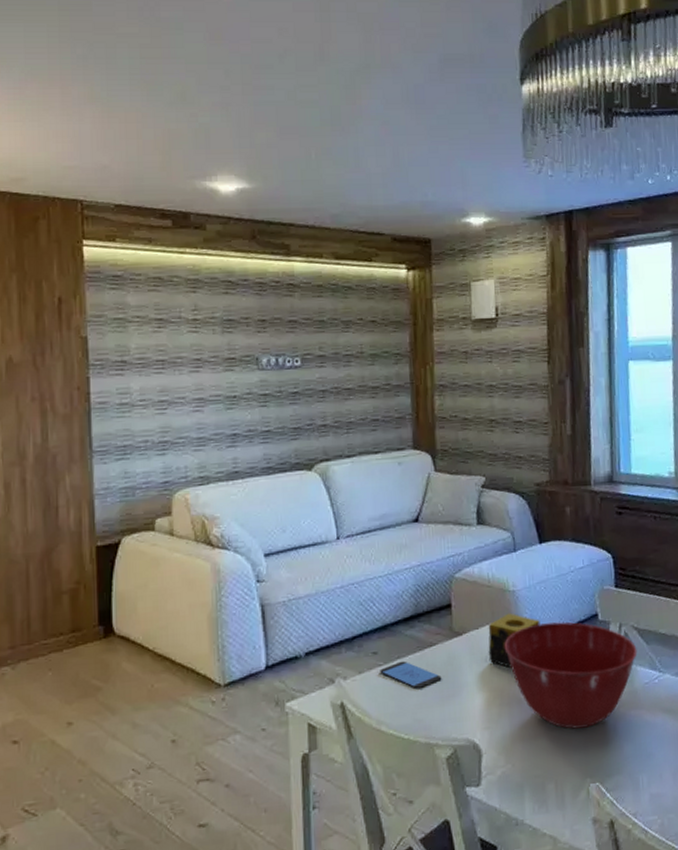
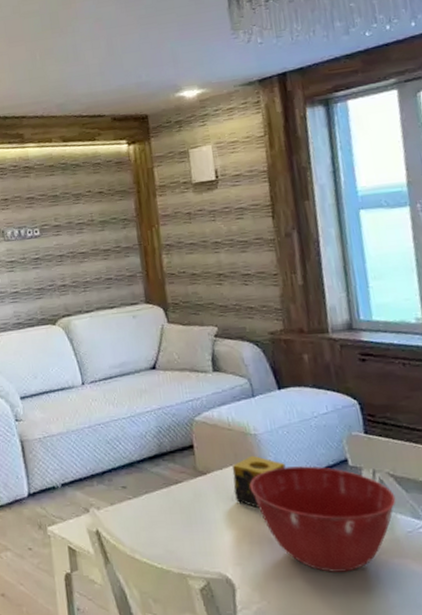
smartphone: present [380,661,442,688] -> none [130,495,190,522]

